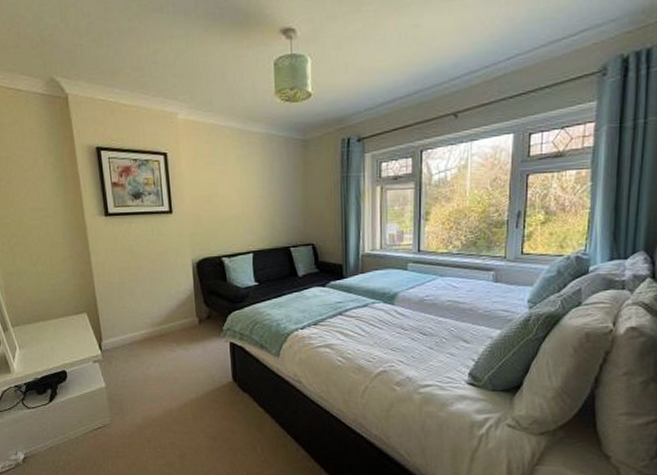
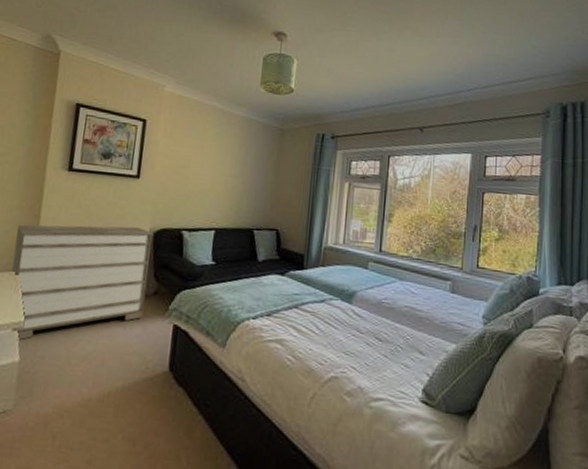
dresser: none [74,260,202,370] -> present [11,224,152,341]

